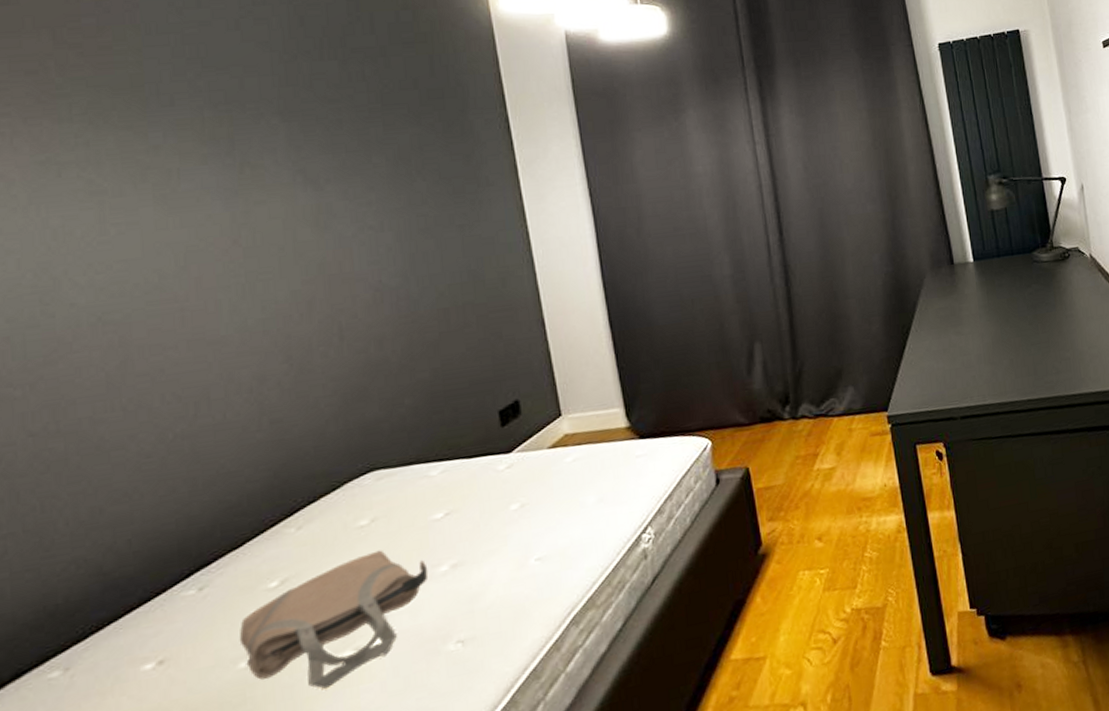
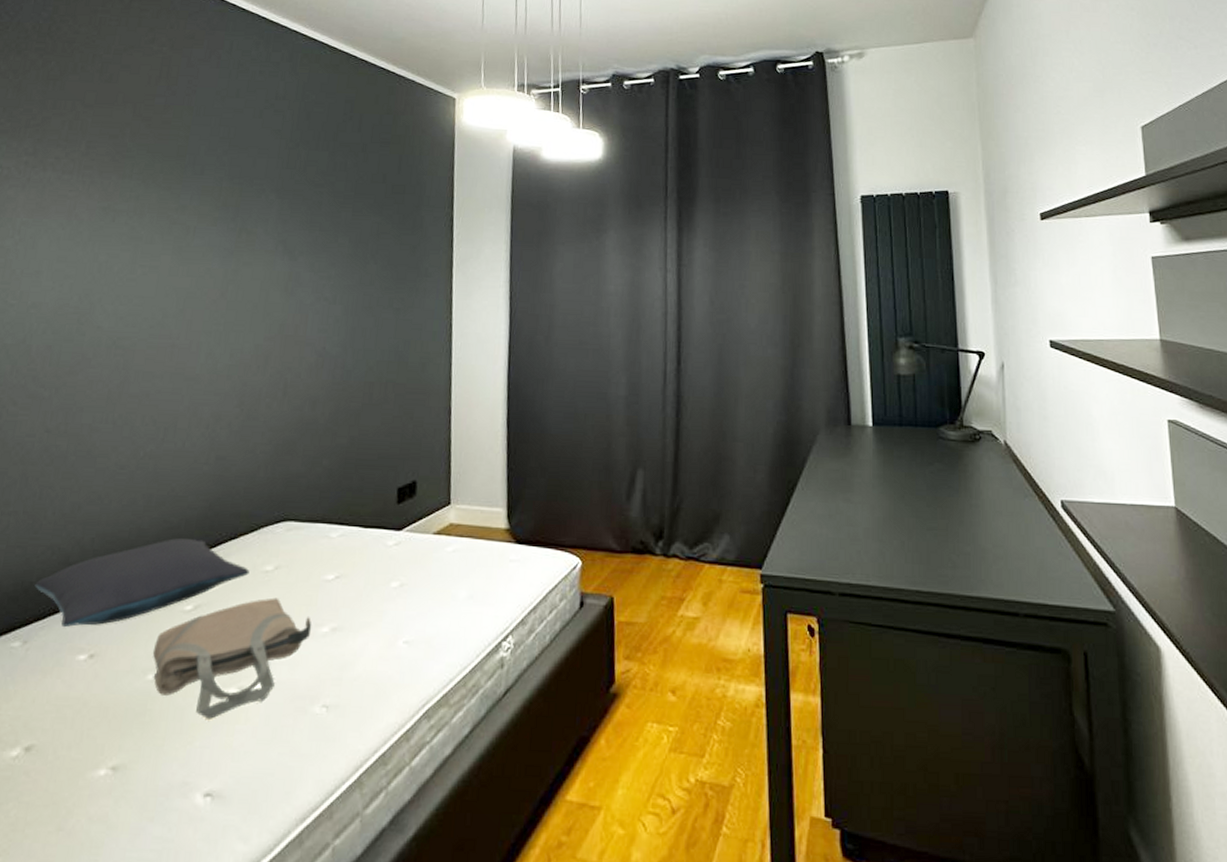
pillow: none [62,511,341,641] -> present [34,538,250,627]

